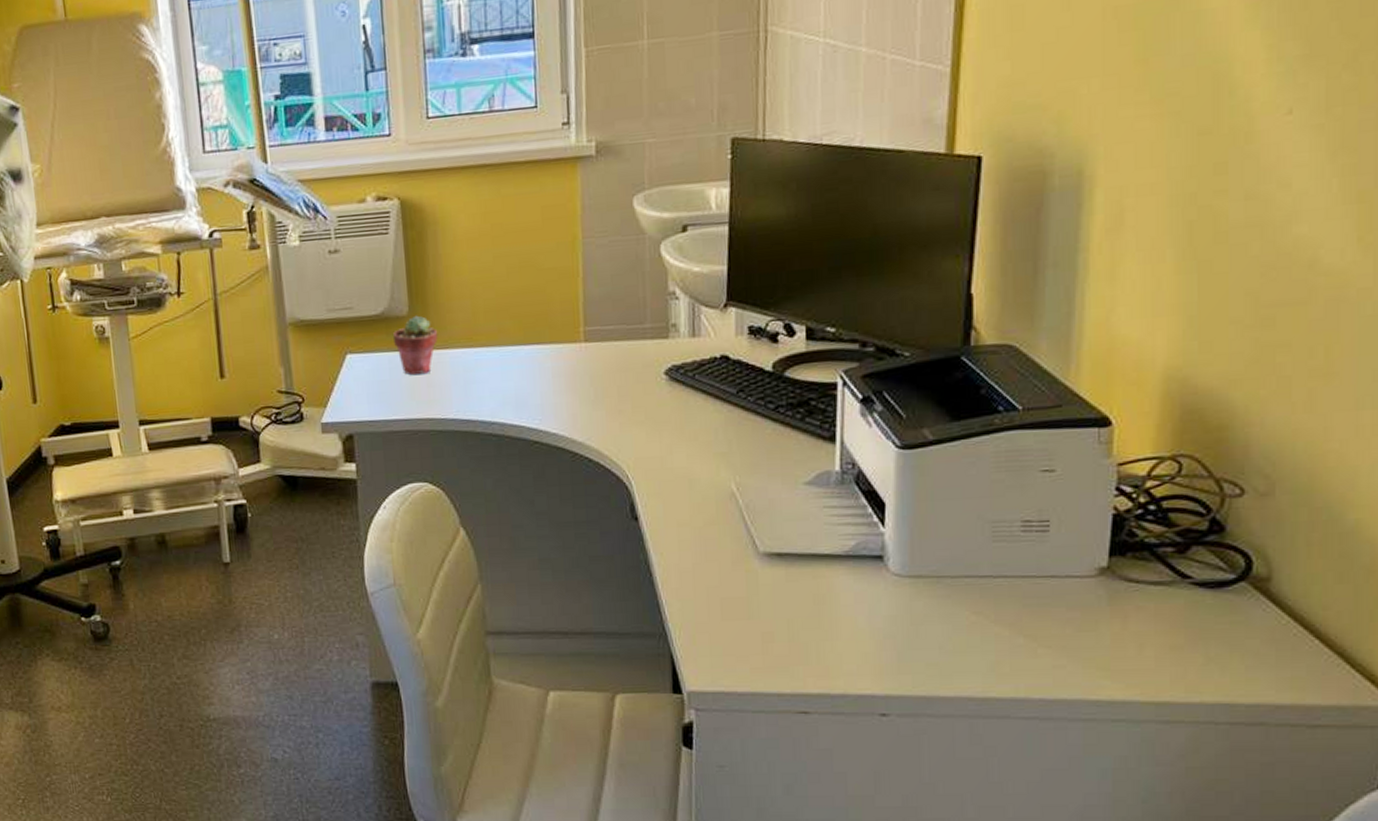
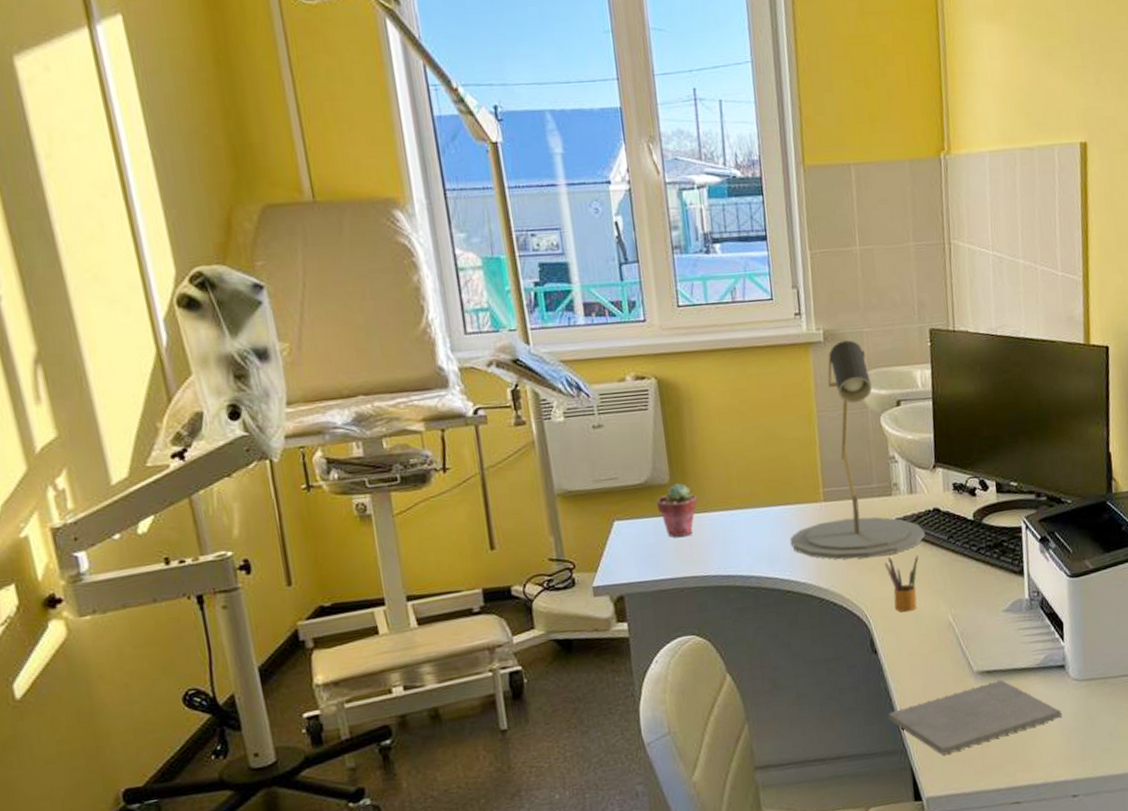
desk lamp: none [541,153,708,411] -> present [790,340,925,560]
notepad: none [646,565,875,645] -> present [888,680,1063,755]
pencil box: none [654,409,697,476] -> present [885,554,919,613]

